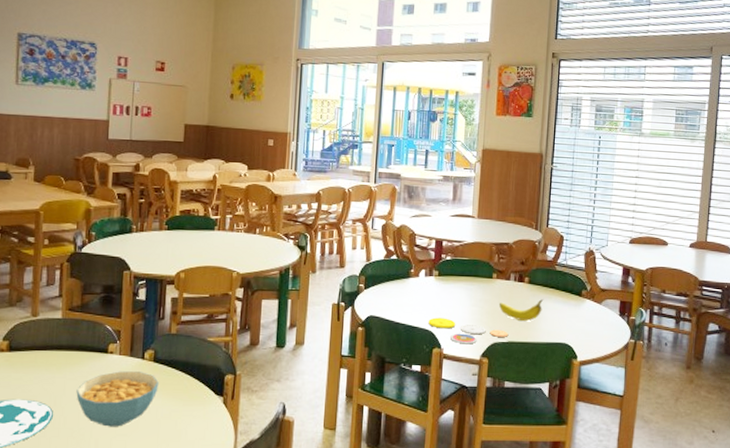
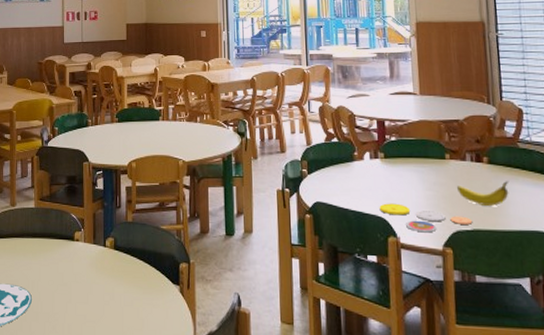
cereal bowl: present [76,371,159,427] -> none [50,258,120,313]

